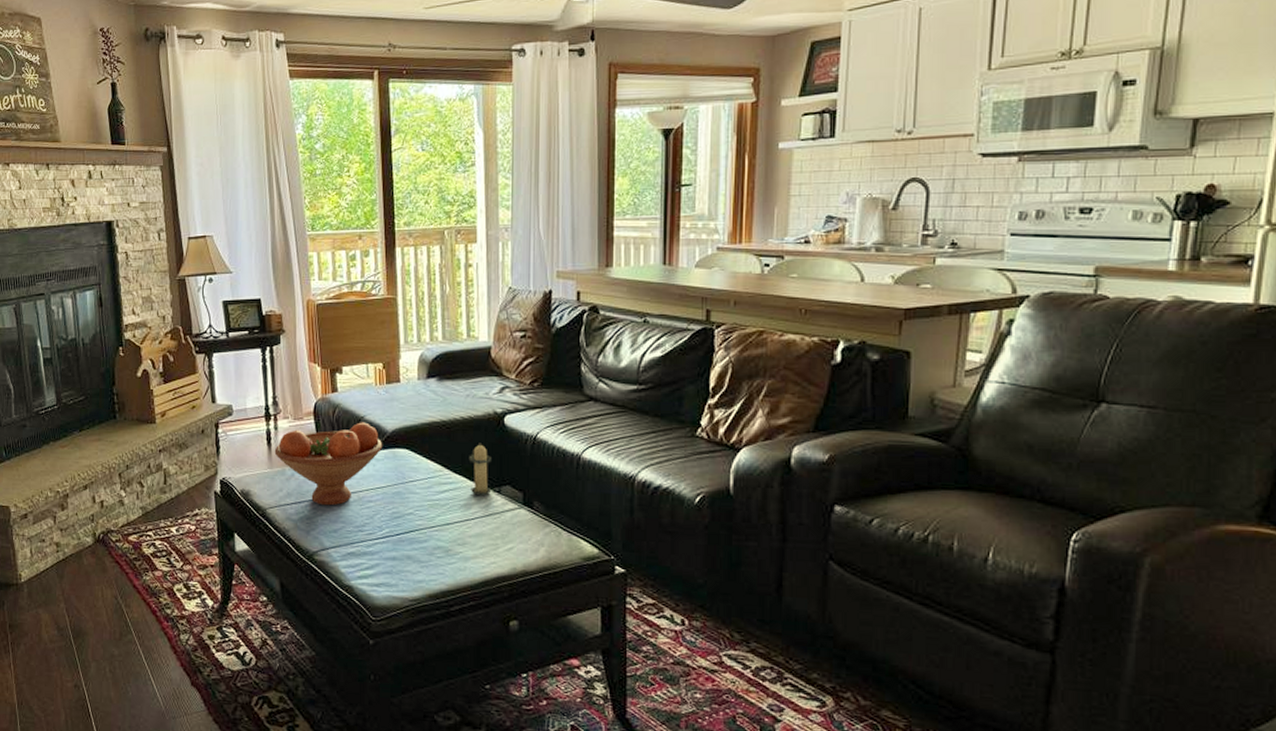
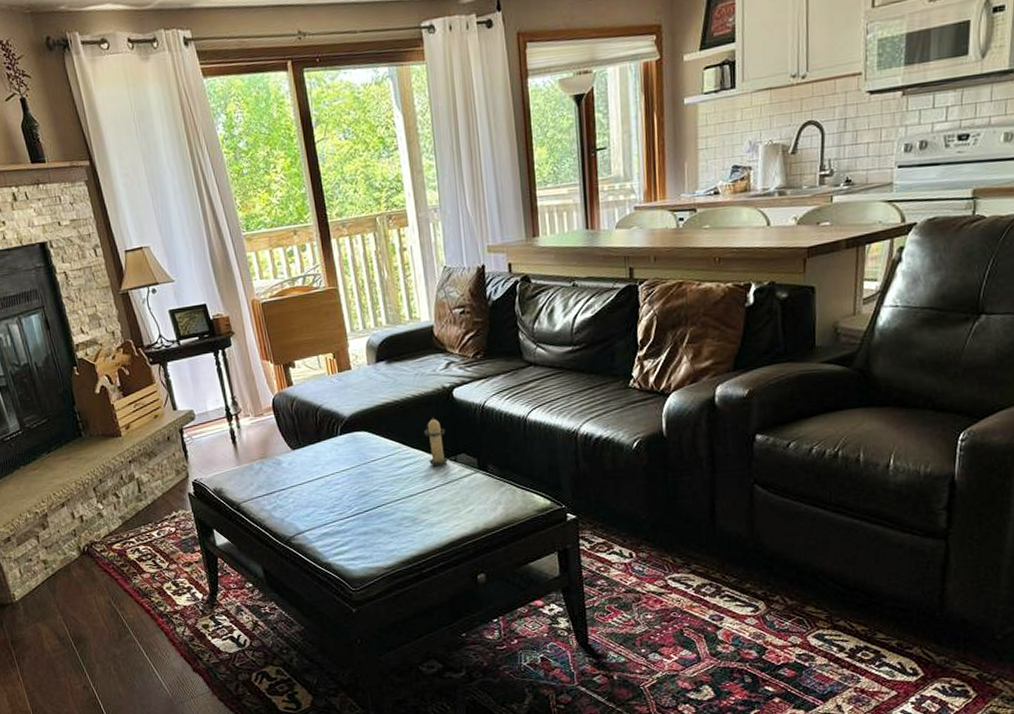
fruit bowl: present [274,422,383,506] -> none [240,411,343,494]

